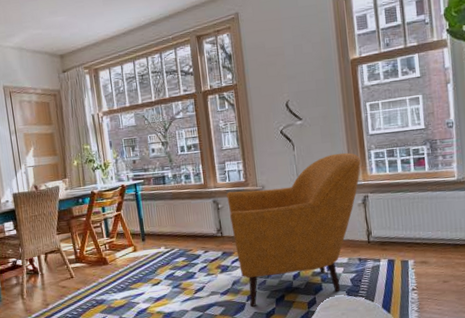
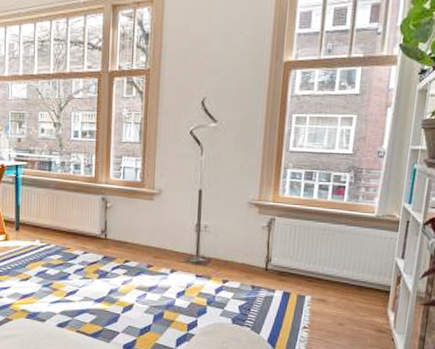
armchair: present [226,152,361,307] -> none [118,166,275,320]

